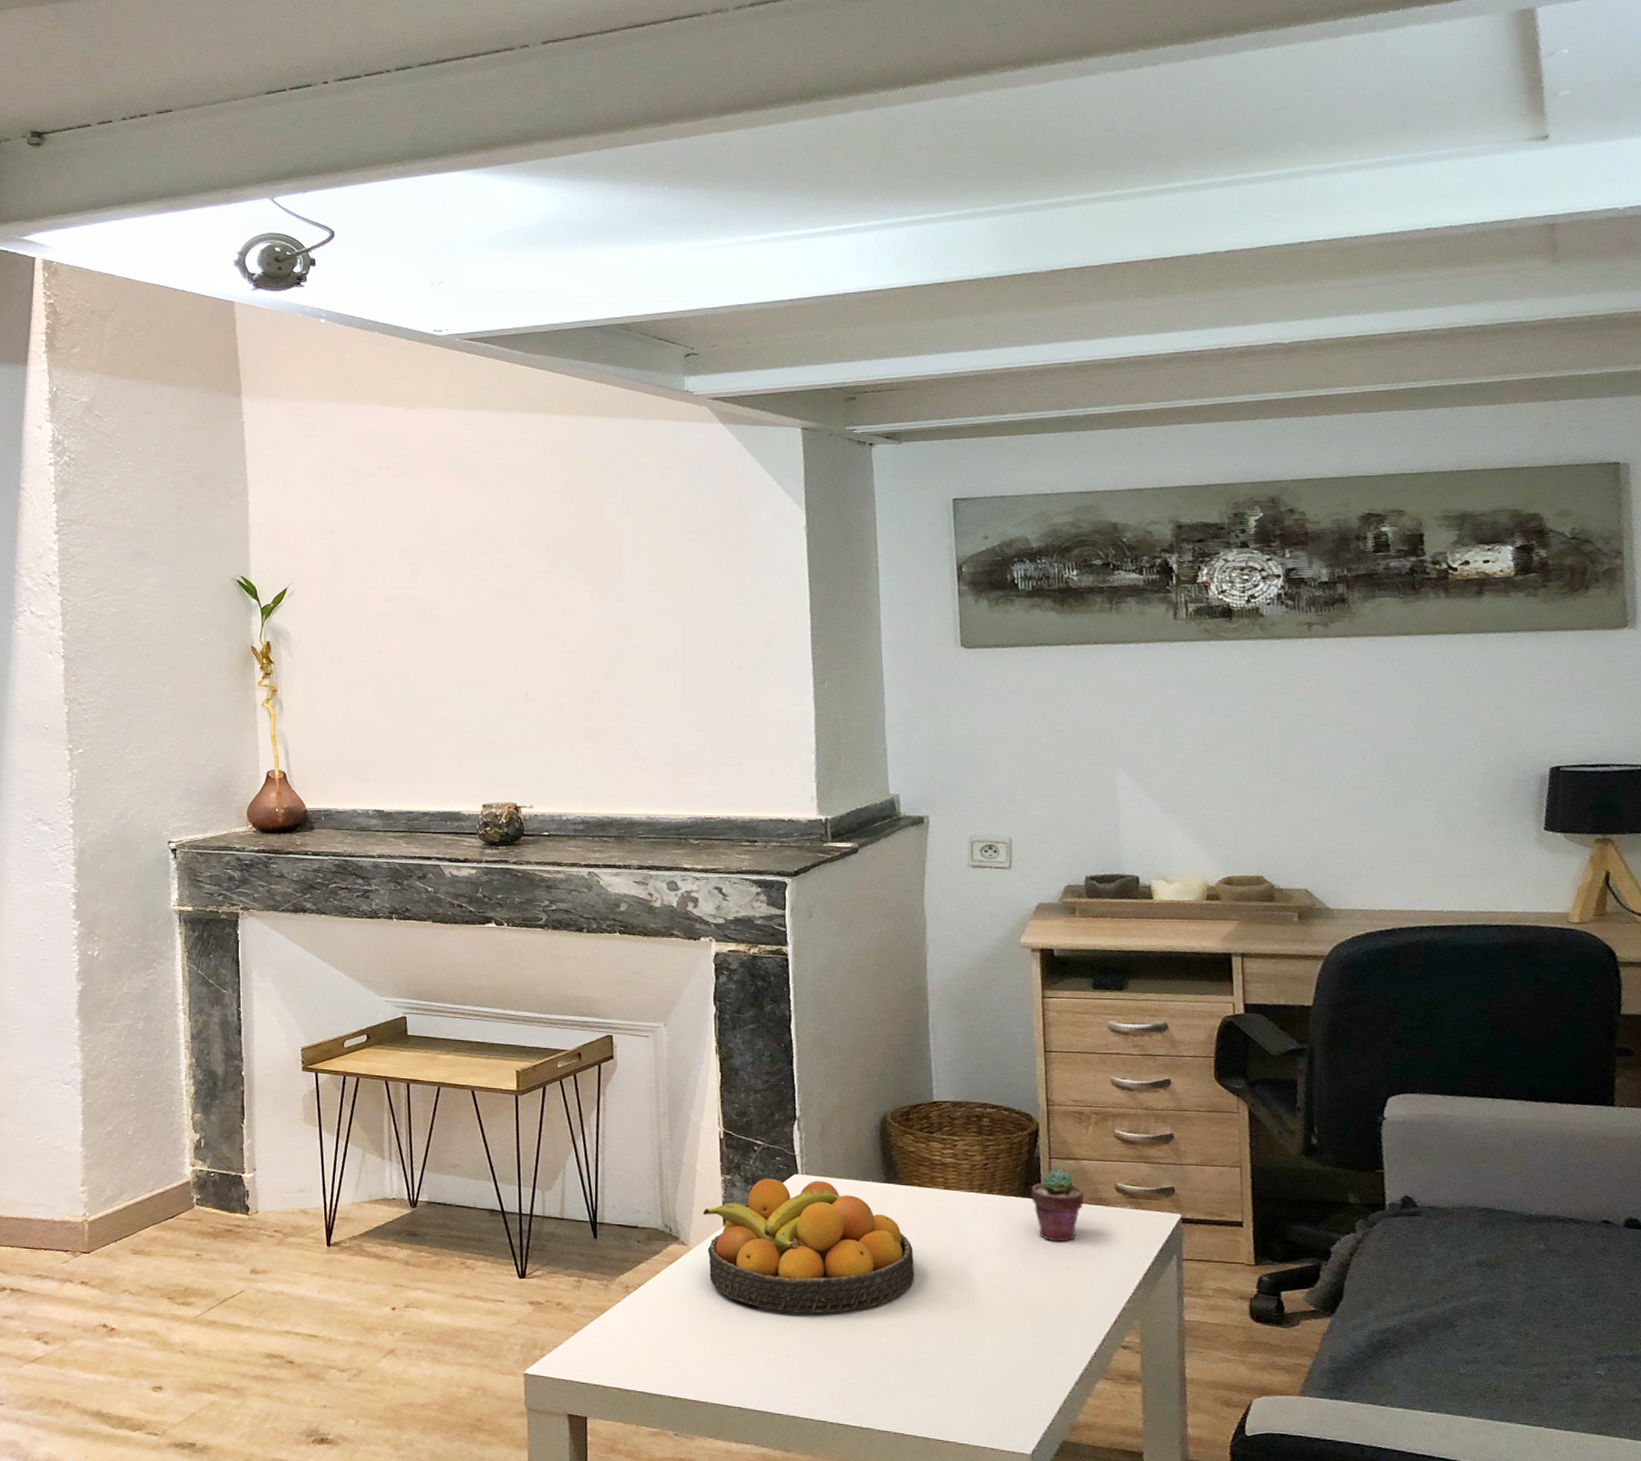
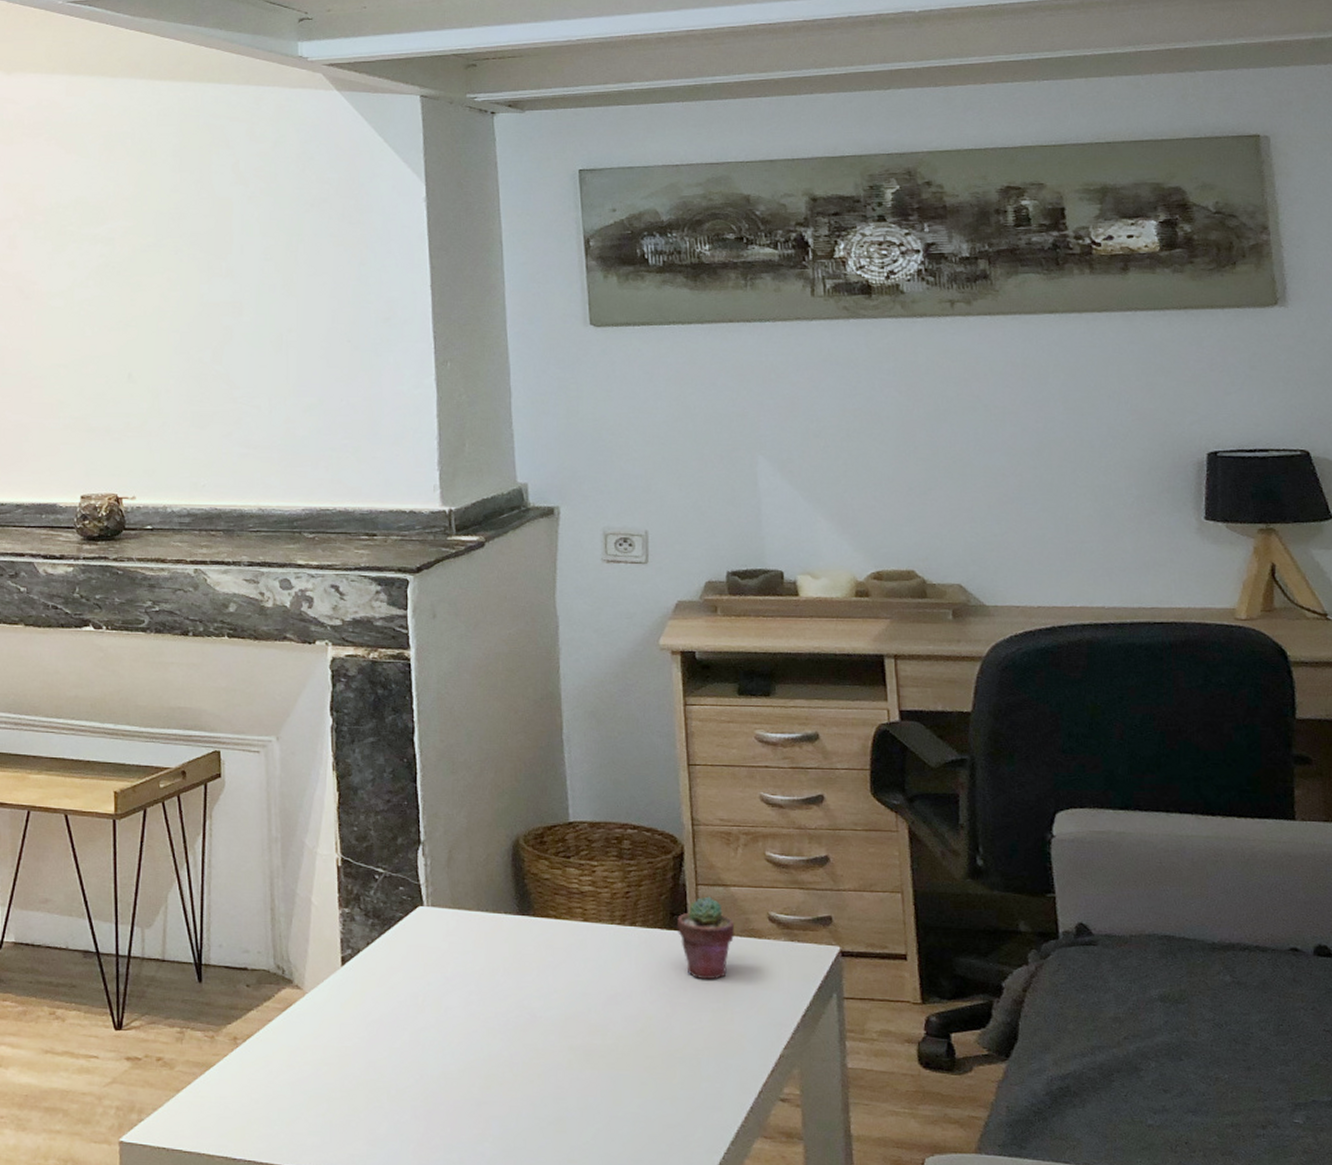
fruit bowl: present [702,1178,914,1314] -> none [318,911,552,1066]

